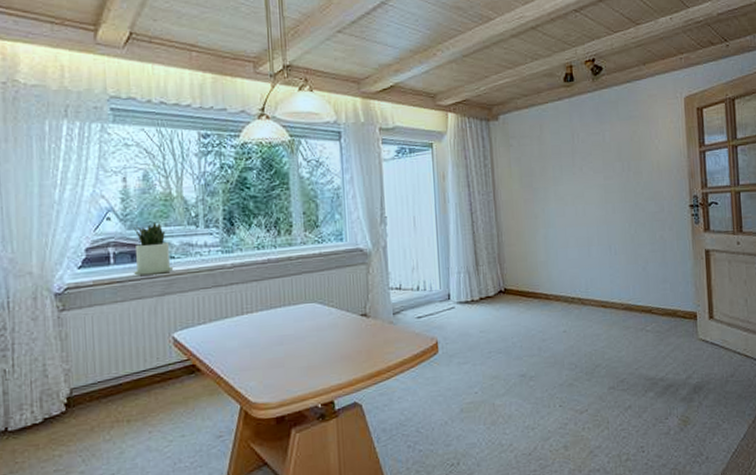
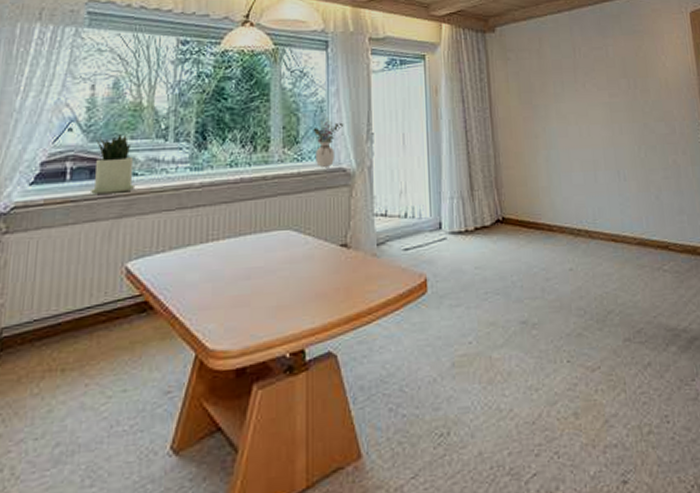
bouquet: none [331,203,359,249] -> present [313,117,344,168]

